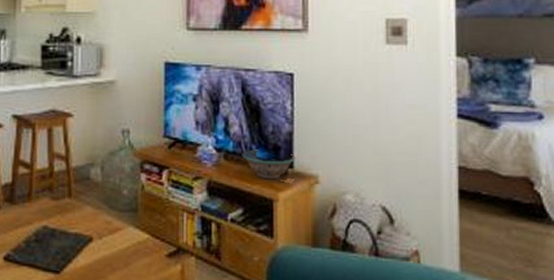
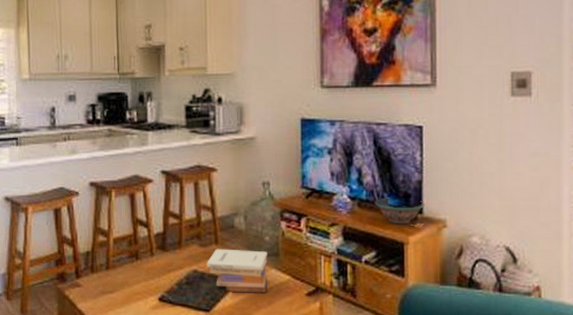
books: none [58,202,125,254] -> present [206,248,268,294]

